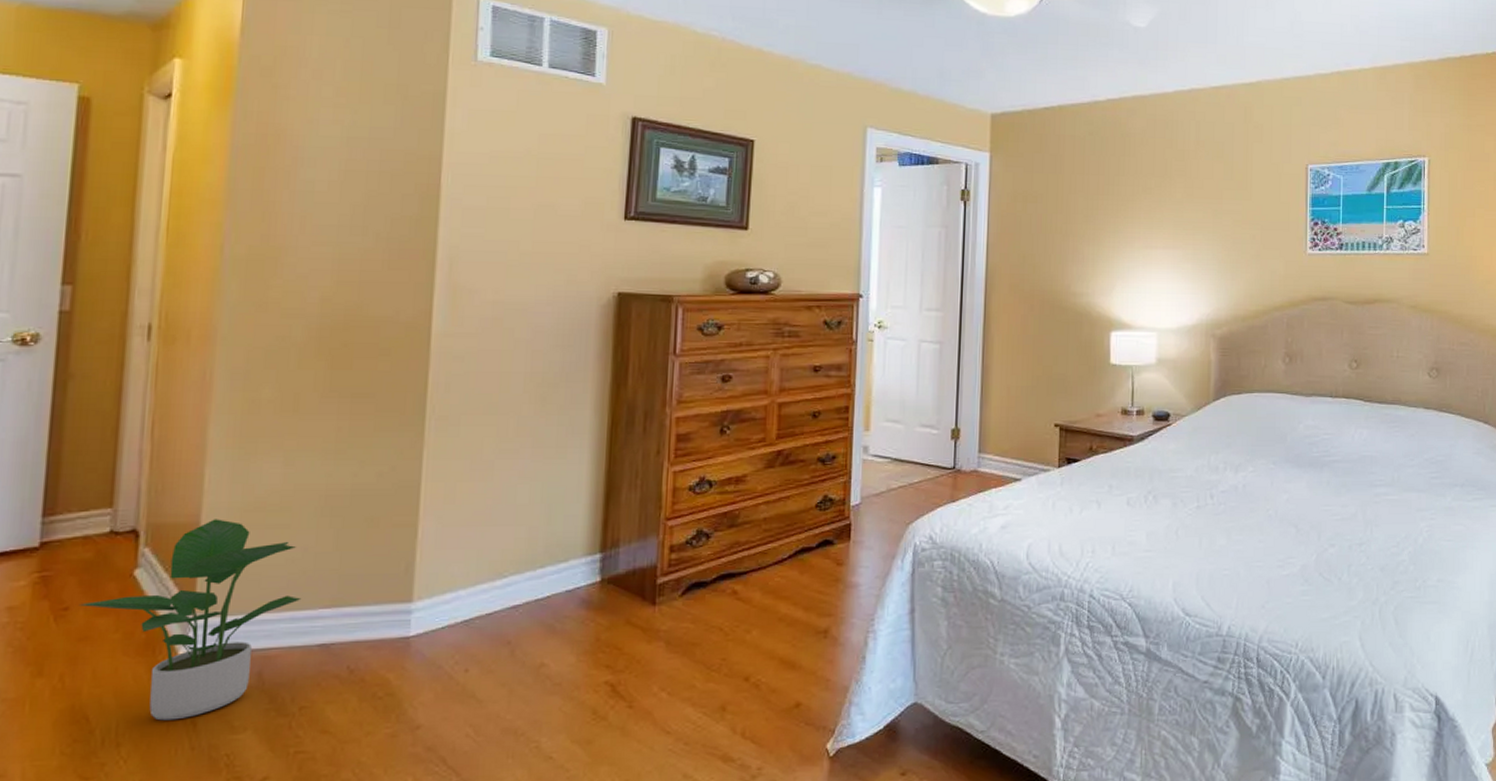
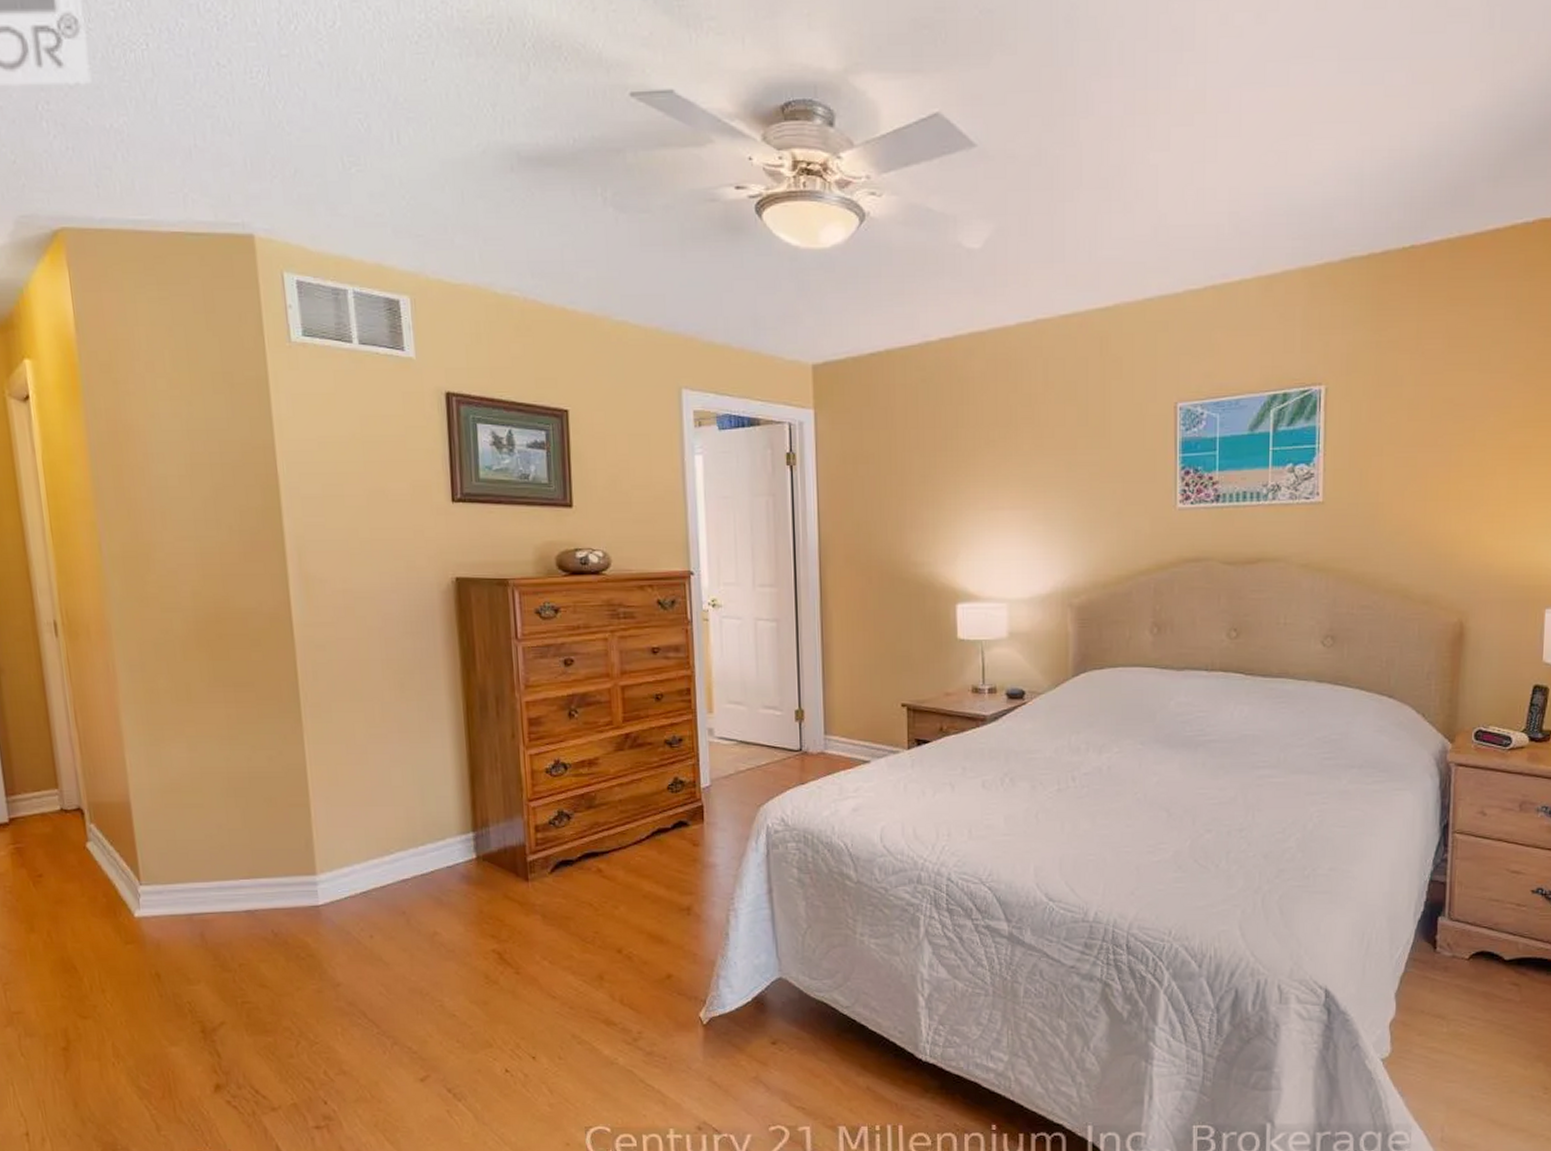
potted plant: present [78,519,302,721] -> none [49,799,224,972]

